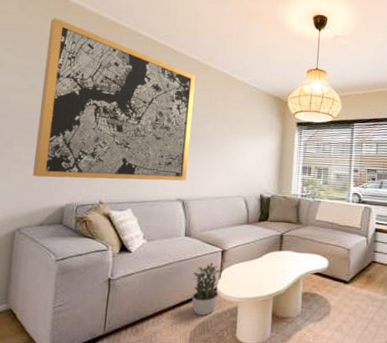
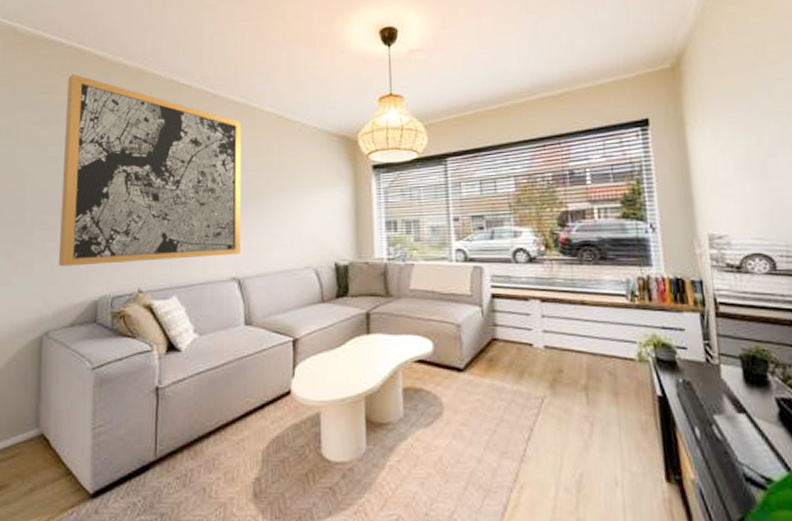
potted plant: present [191,262,220,316] -> none [258,356,294,428]

